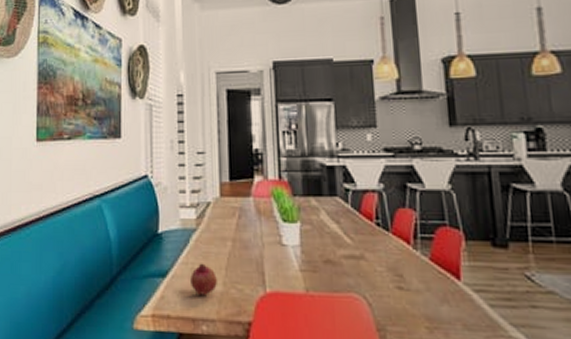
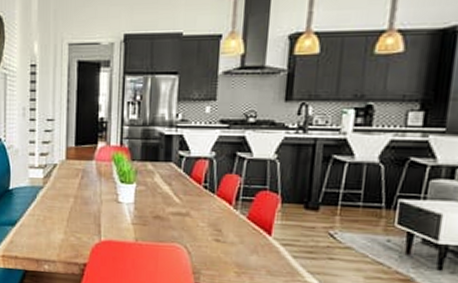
fruit: present [190,263,217,295] -> none [36,215,59,241]

